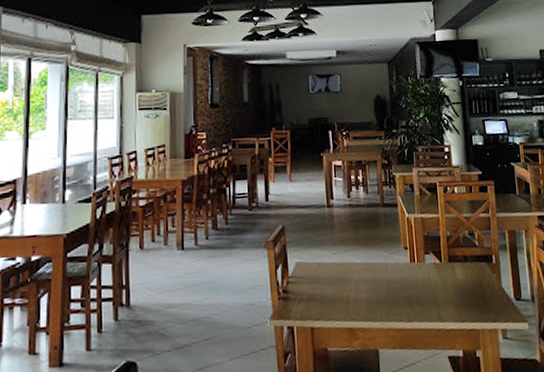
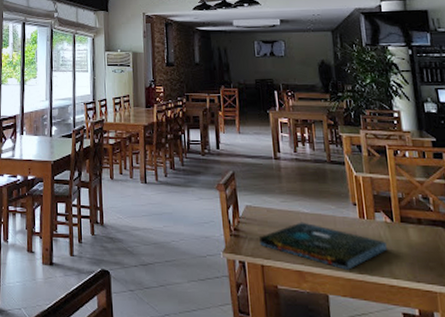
board game: none [310,273,435,320] -> present [259,222,387,270]

